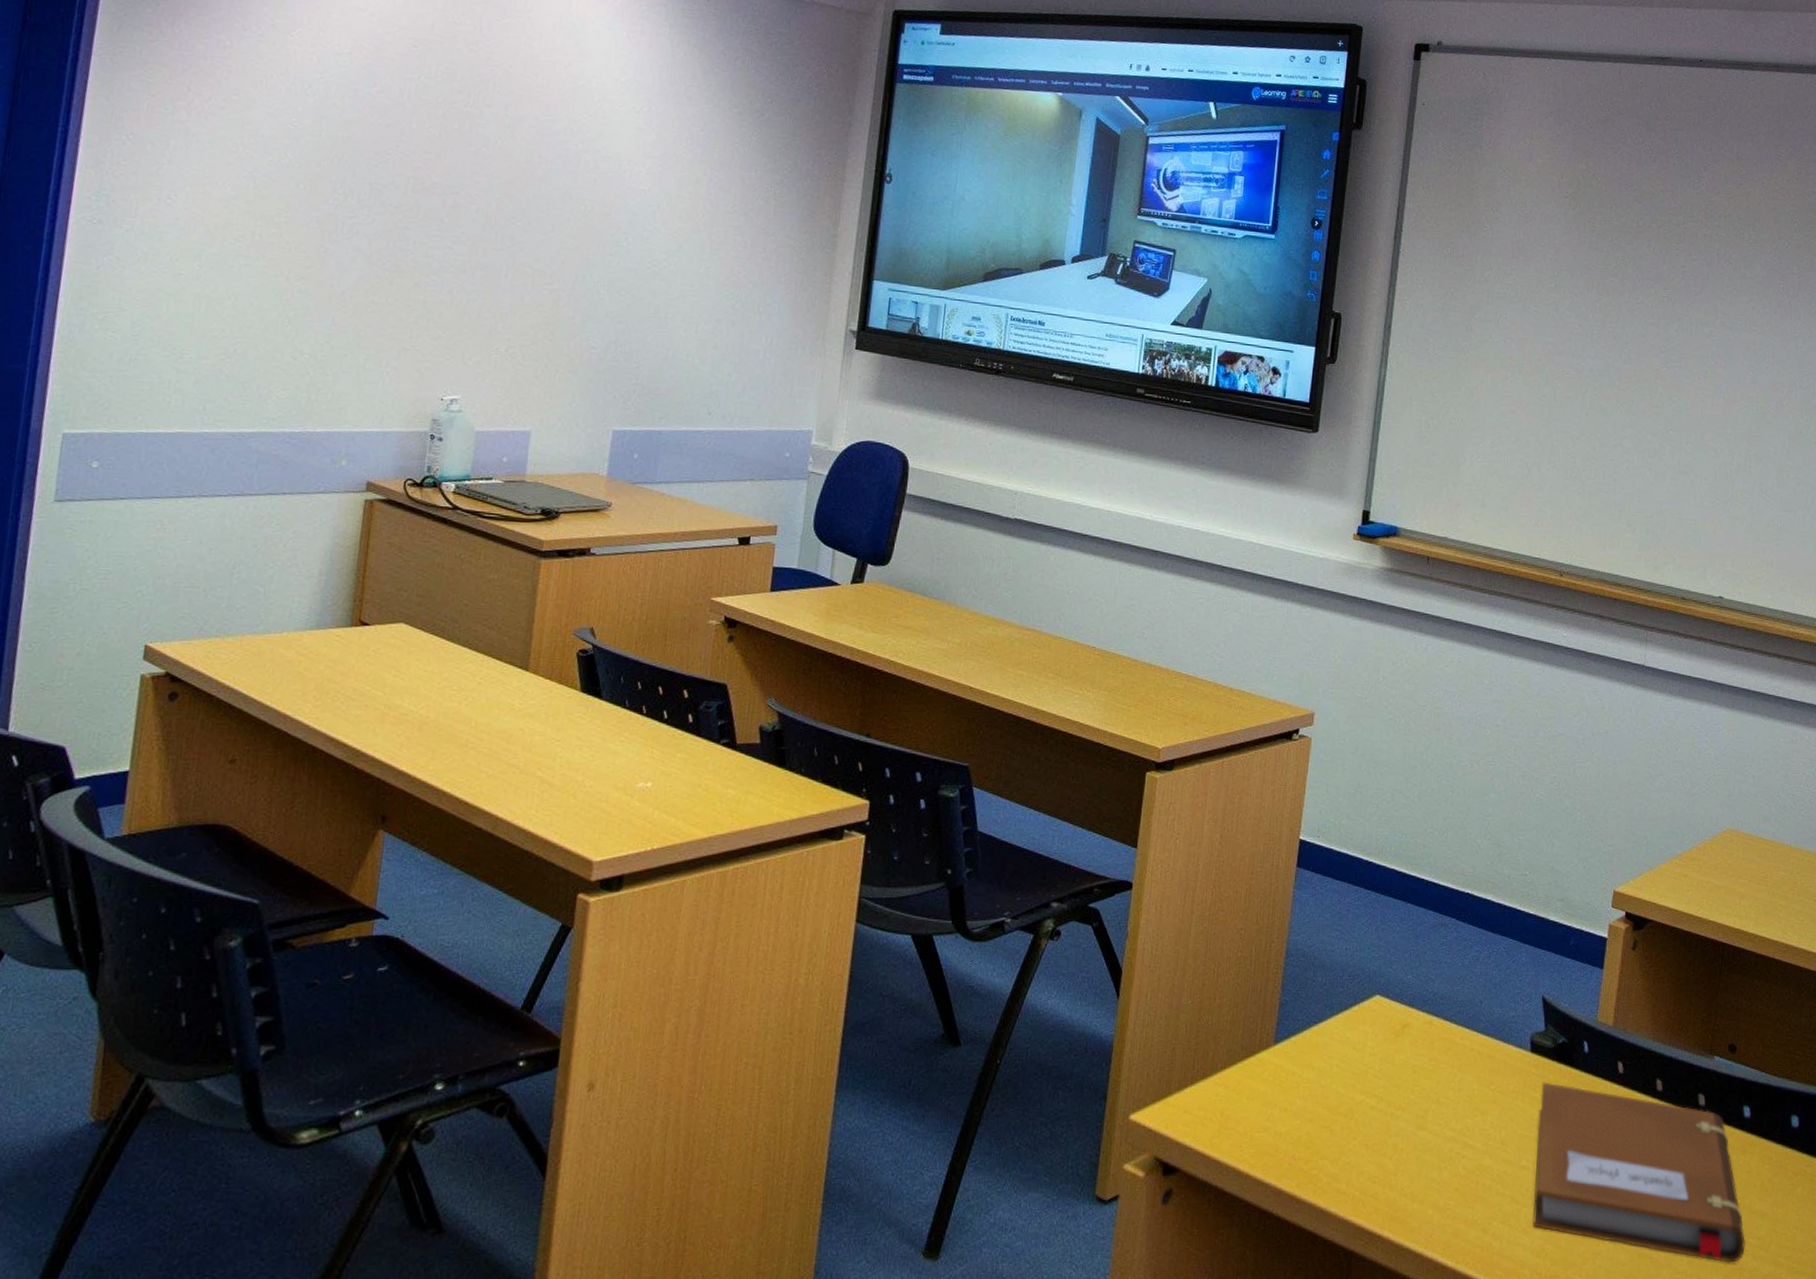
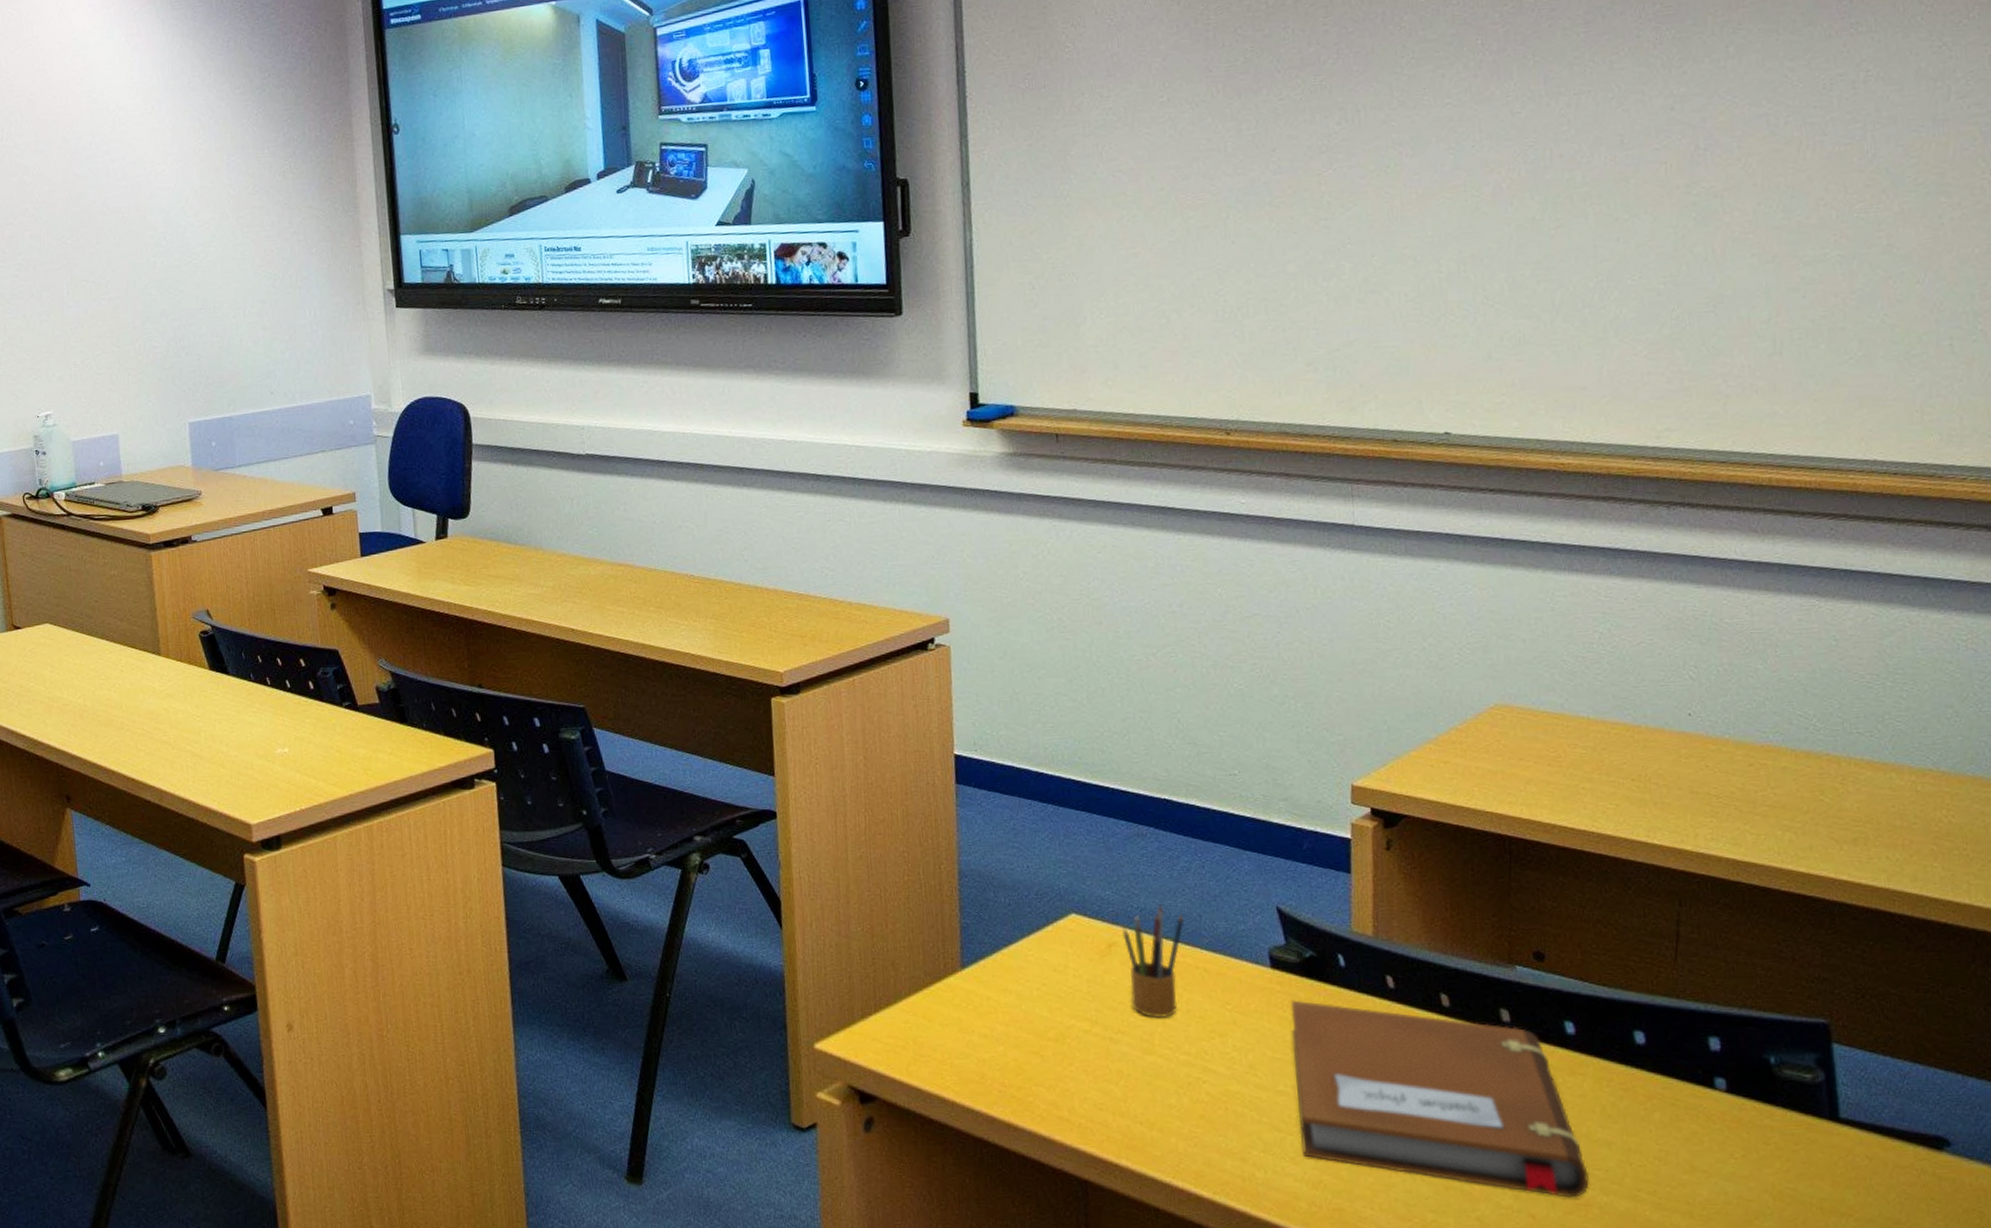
pencil box: none [1413,990,1468,1097] -> present [1122,904,1185,1019]

